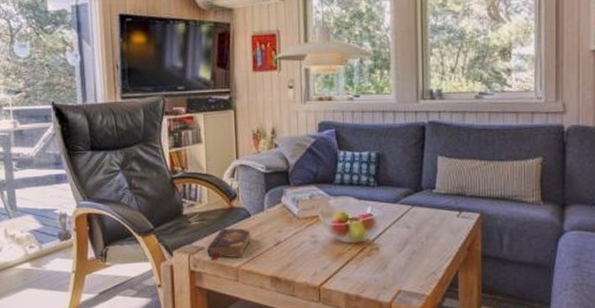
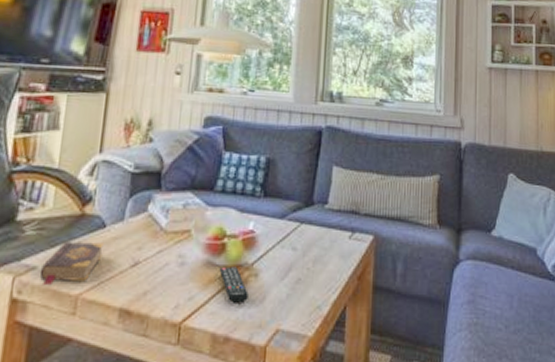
remote control: none [346,243,372,271] -> present [219,266,249,303]

